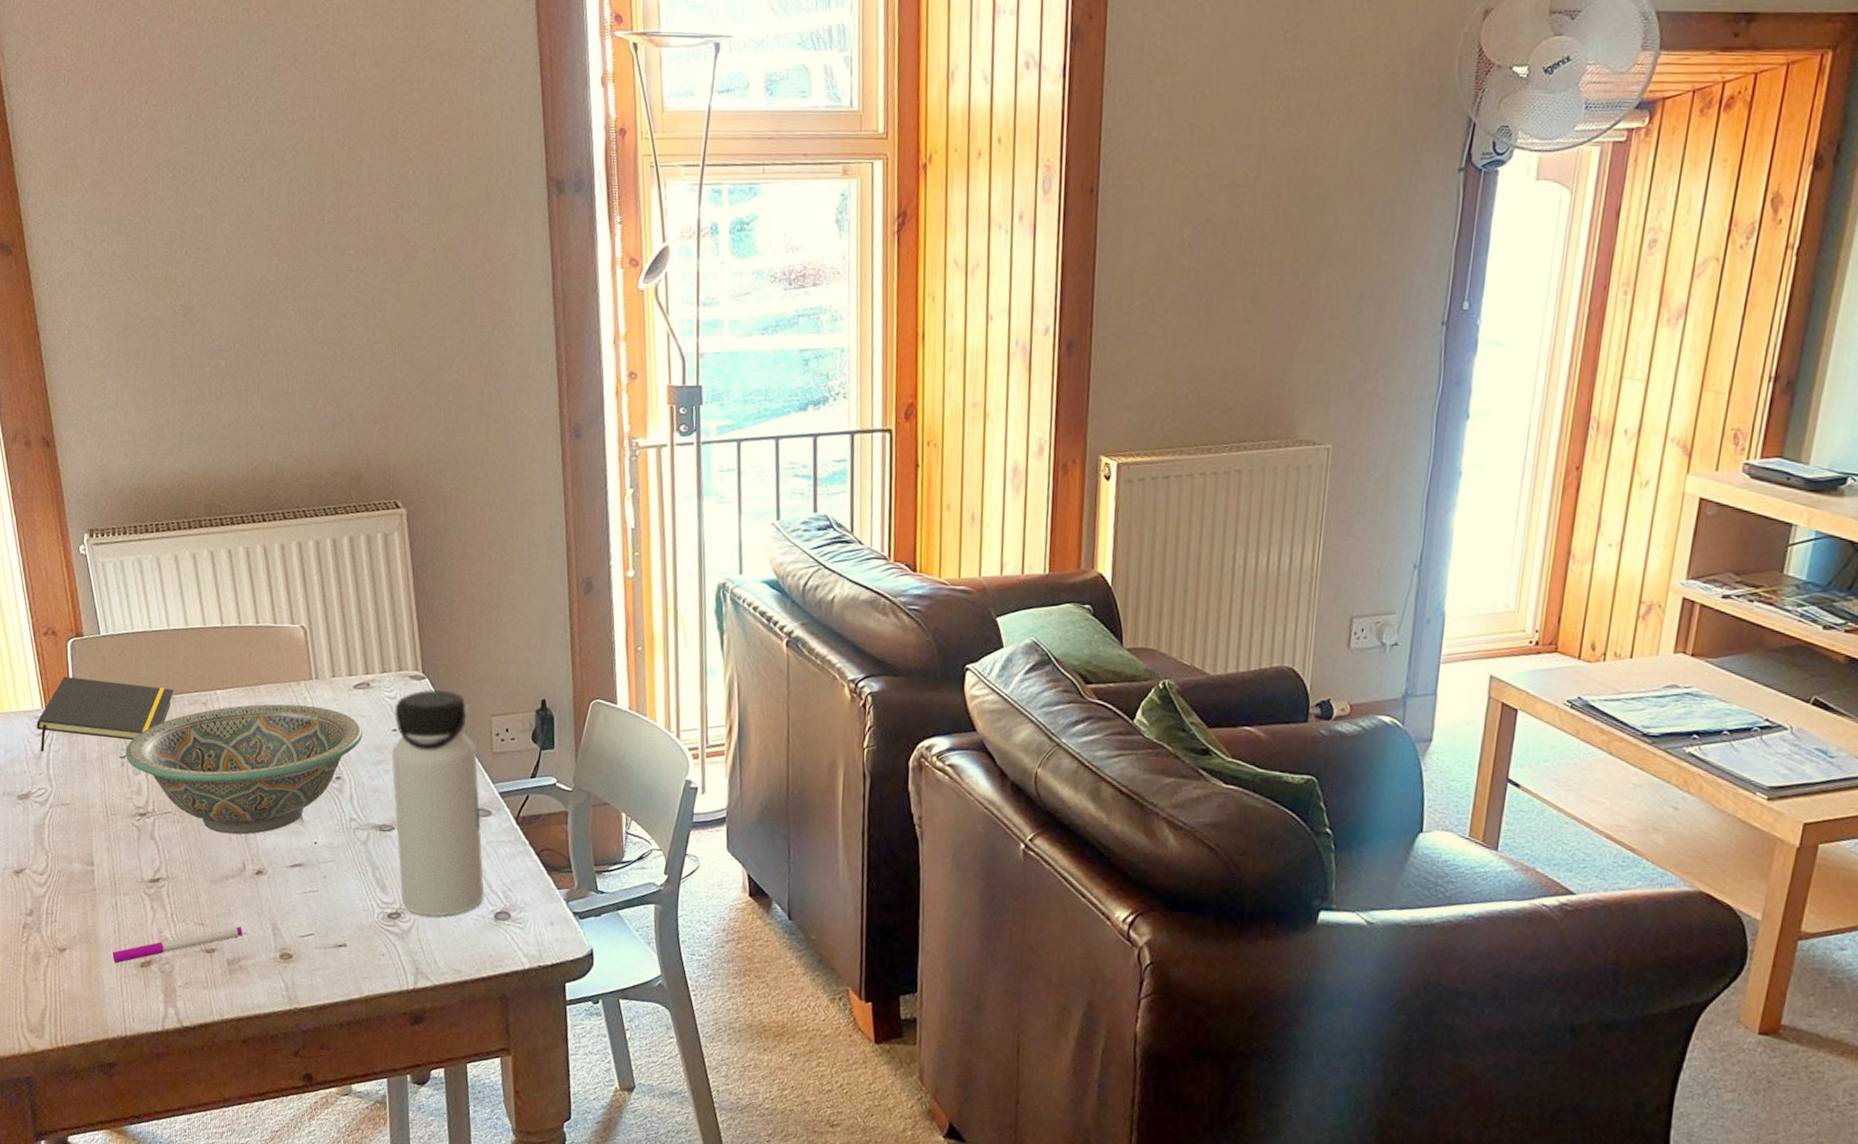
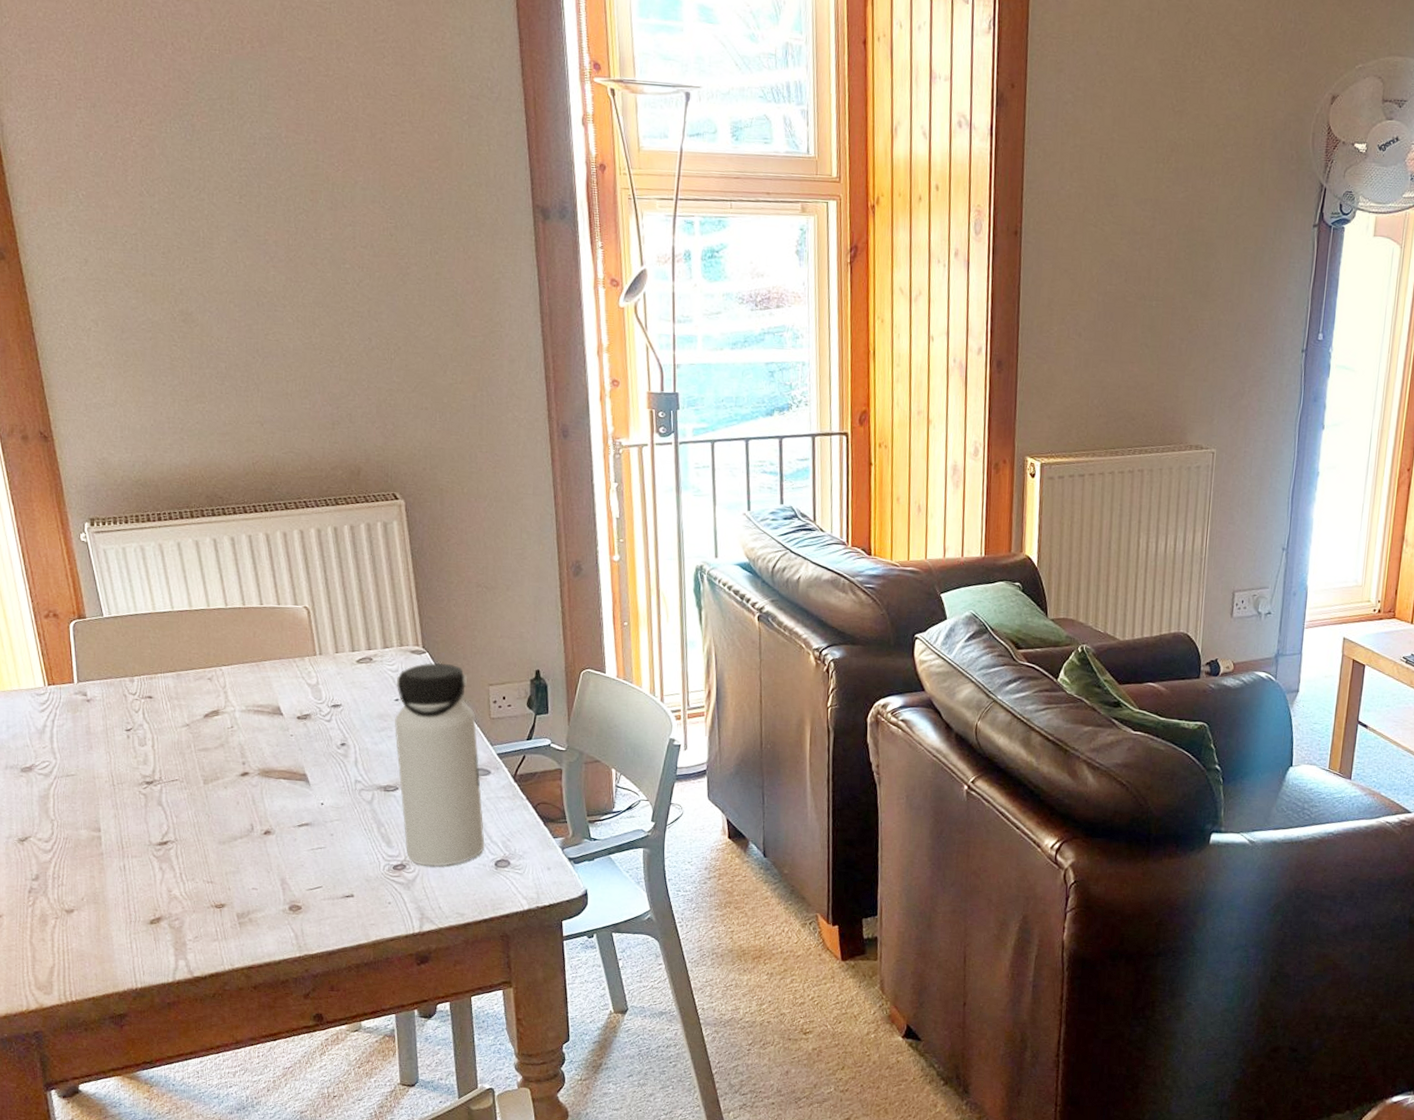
notepad: present [37,677,174,752] -> none [39,656,179,727]
pen: present [113,926,242,963] -> none [122,883,251,922]
decorative bowl: present [125,704,363,835] -> none [131,678,367,799]

